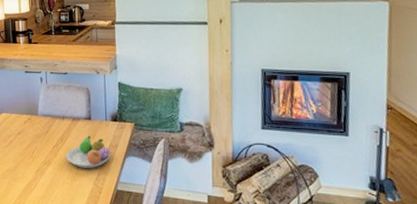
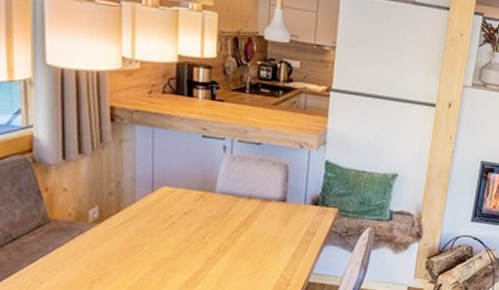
fruit bowl: present [65,135,111,168] -> none [248,219,307,258]

